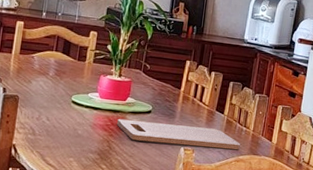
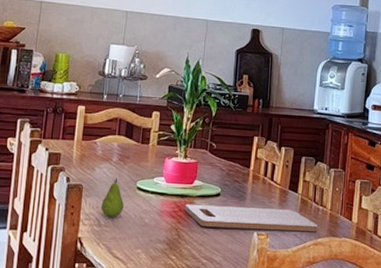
fruit: none [36,91,59,128] -> present [101,178,124,218]

